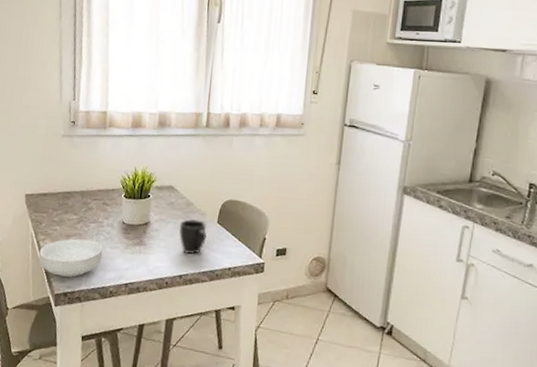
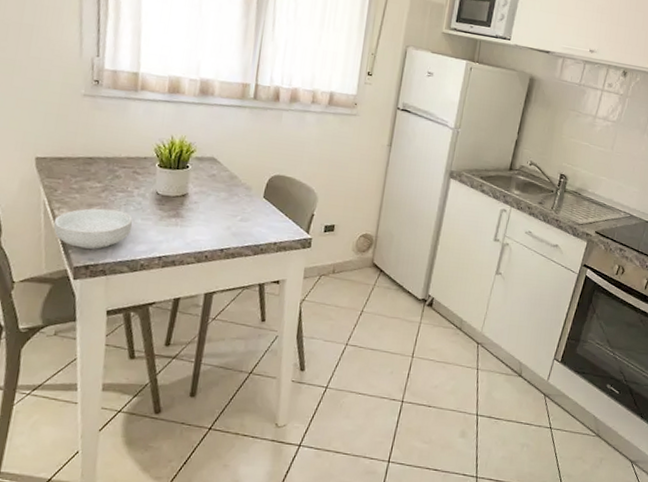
mug: present [179,218,207,255] -> none [221,192,252,228]

